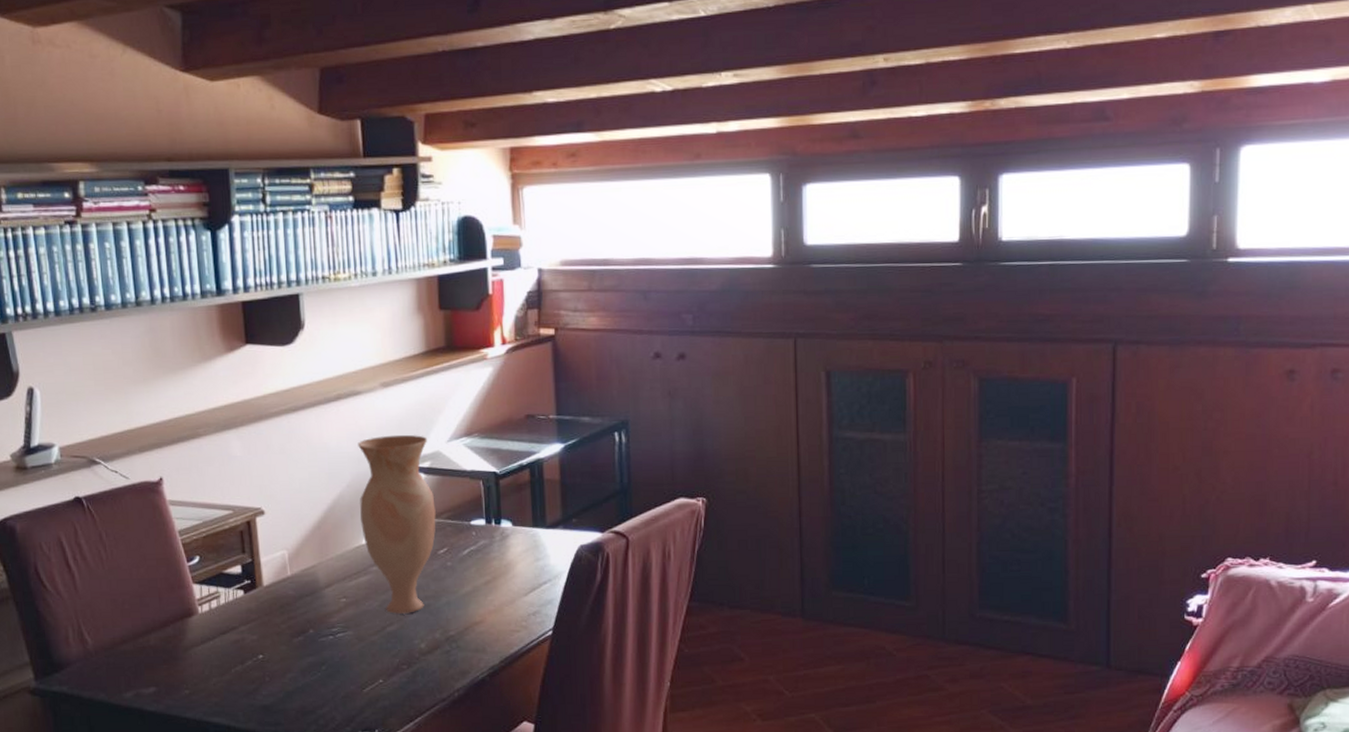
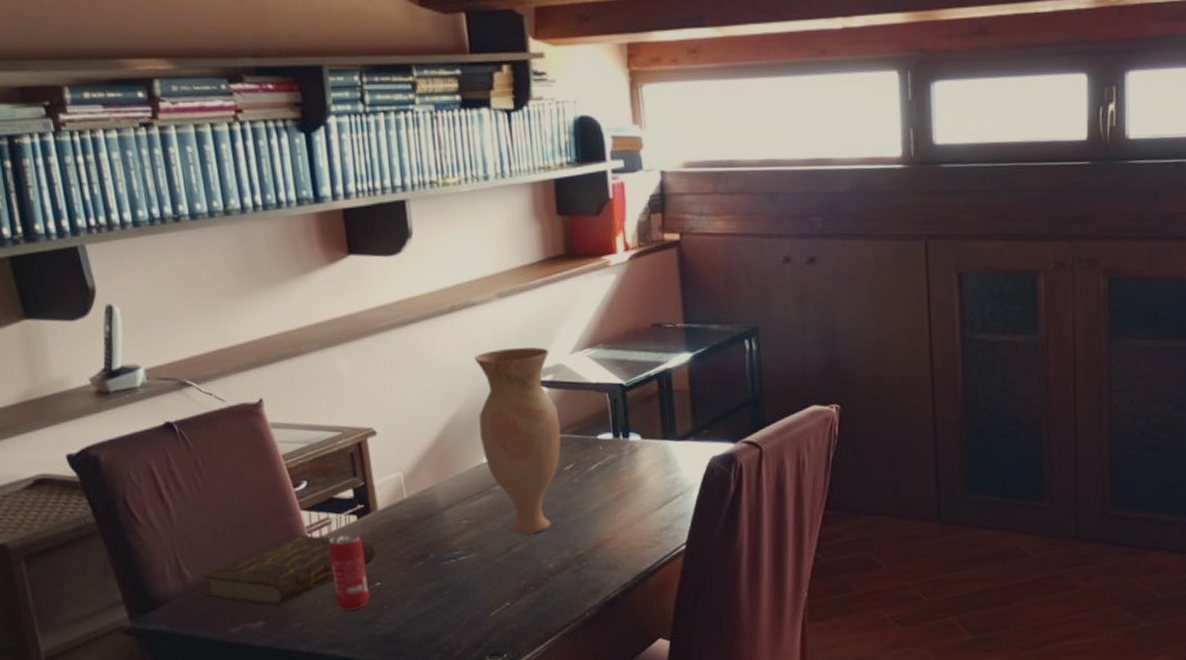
book: none [101,606,260,673] -> present [202,534,376,606]
beverage can: none [216,607,253,681] -> present [328,533,370,611]

